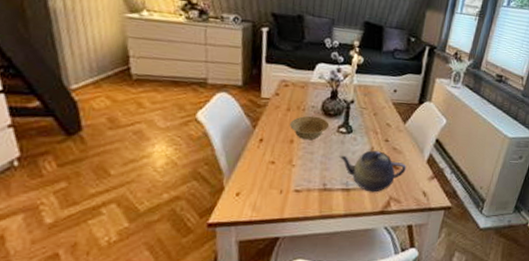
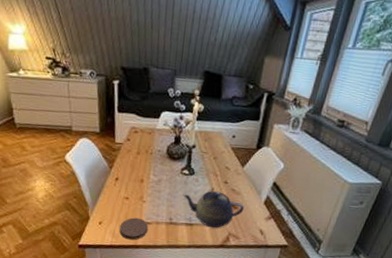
coaster: none [261,185,298,213] -> present [119,217,149,240]
bowl: present [290,115,330,140] -> none [140,158,174,180]

